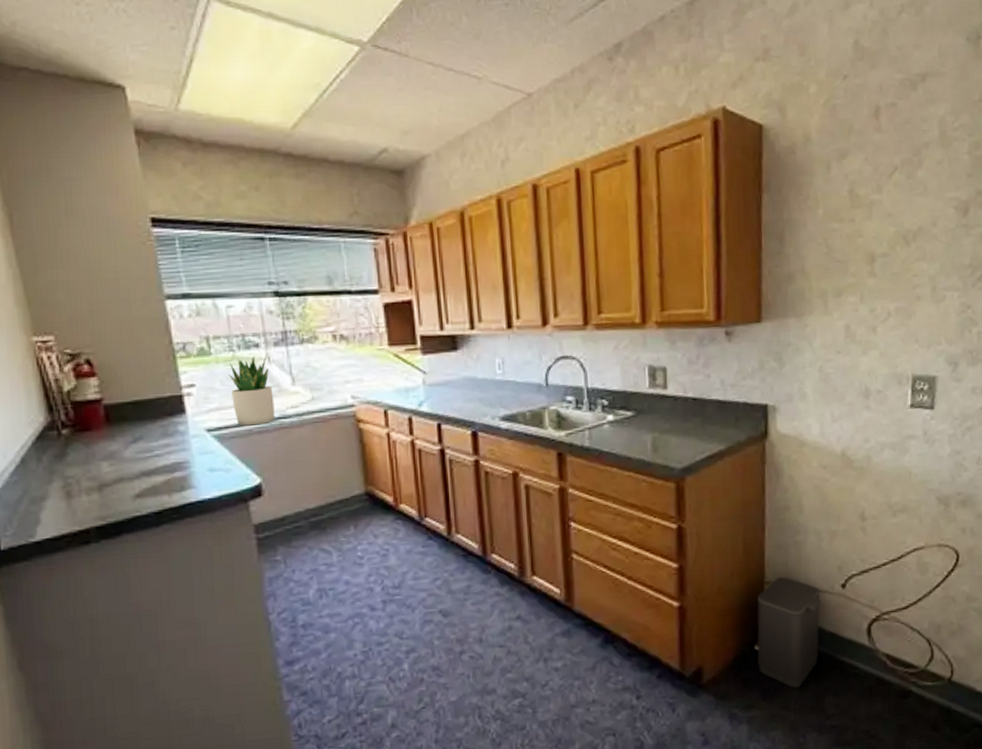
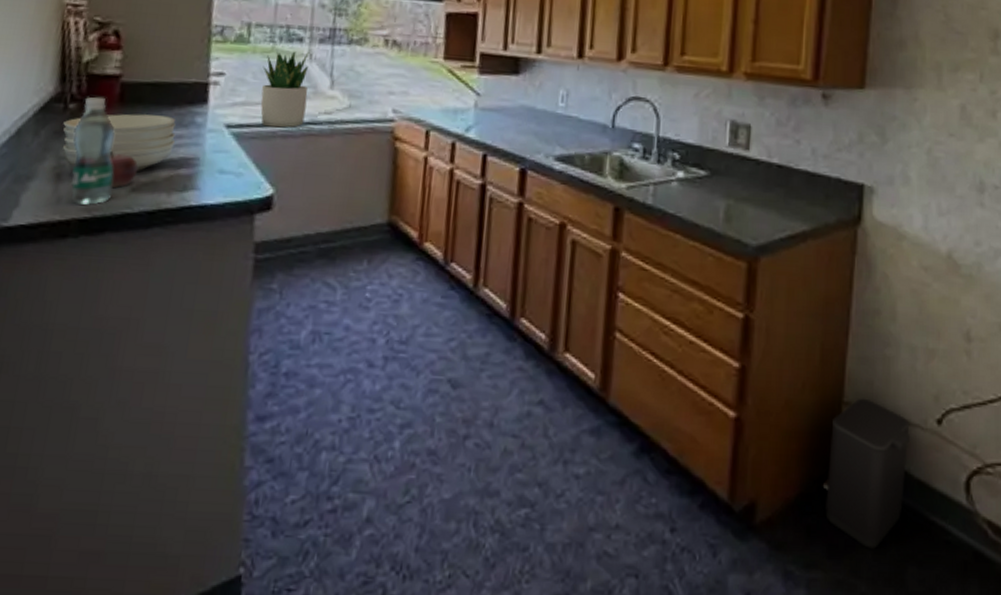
bowl: none [61,429,165,483] -> present [63,114,176,171]
bottle: none [72,420,120,515] -> present [70,96,115,205]
fruit: none [108,465,138,497] -> present [109,150,139,189]

